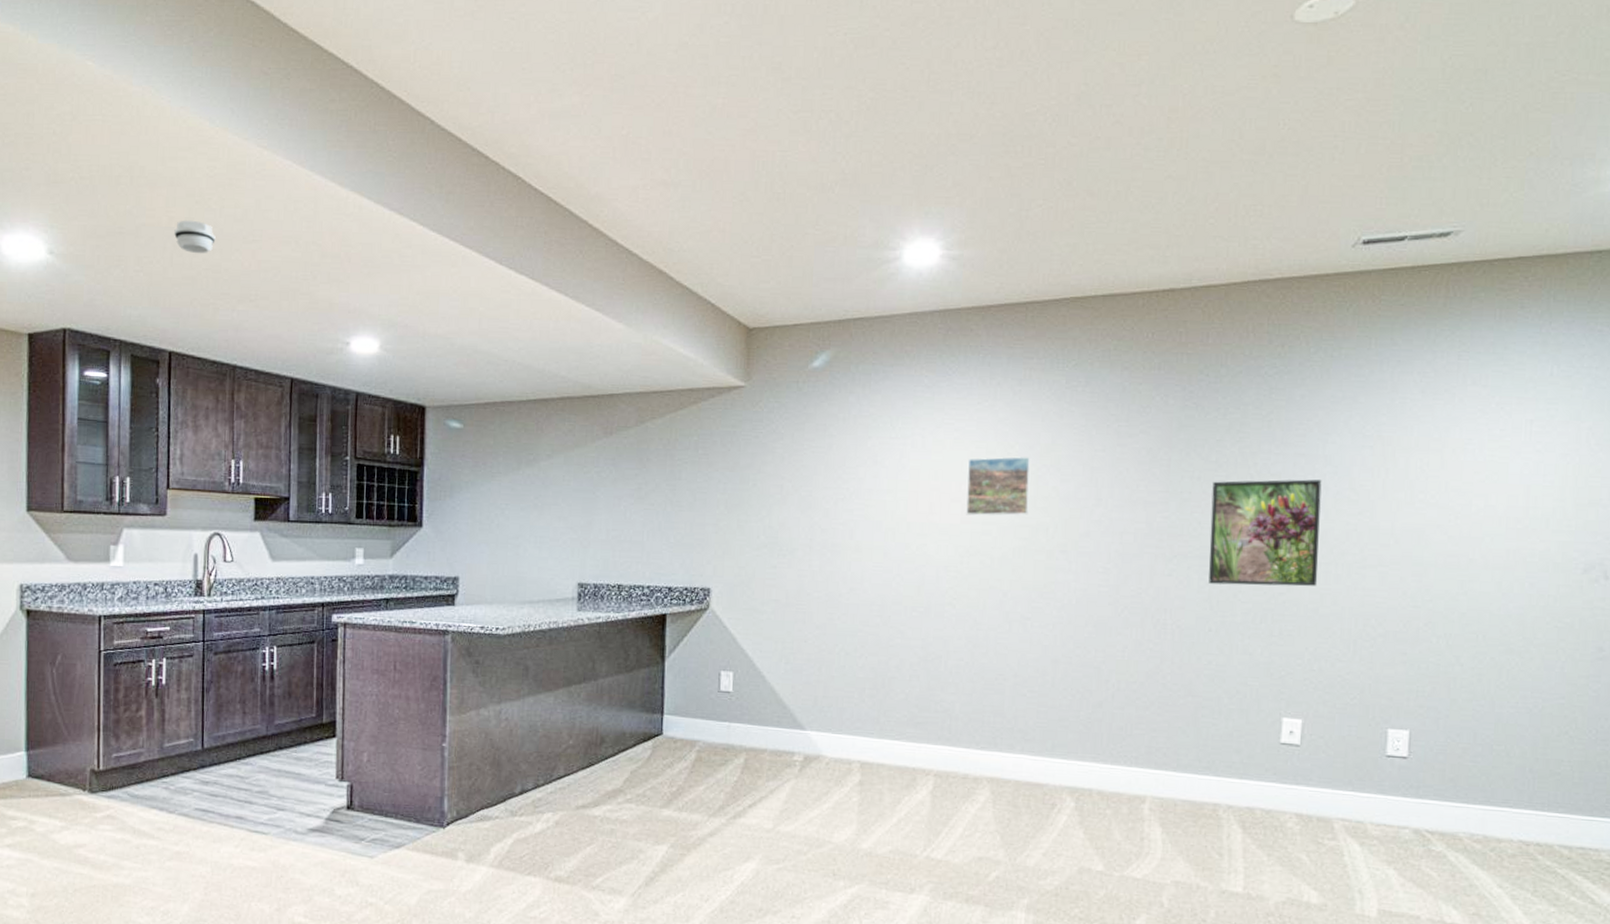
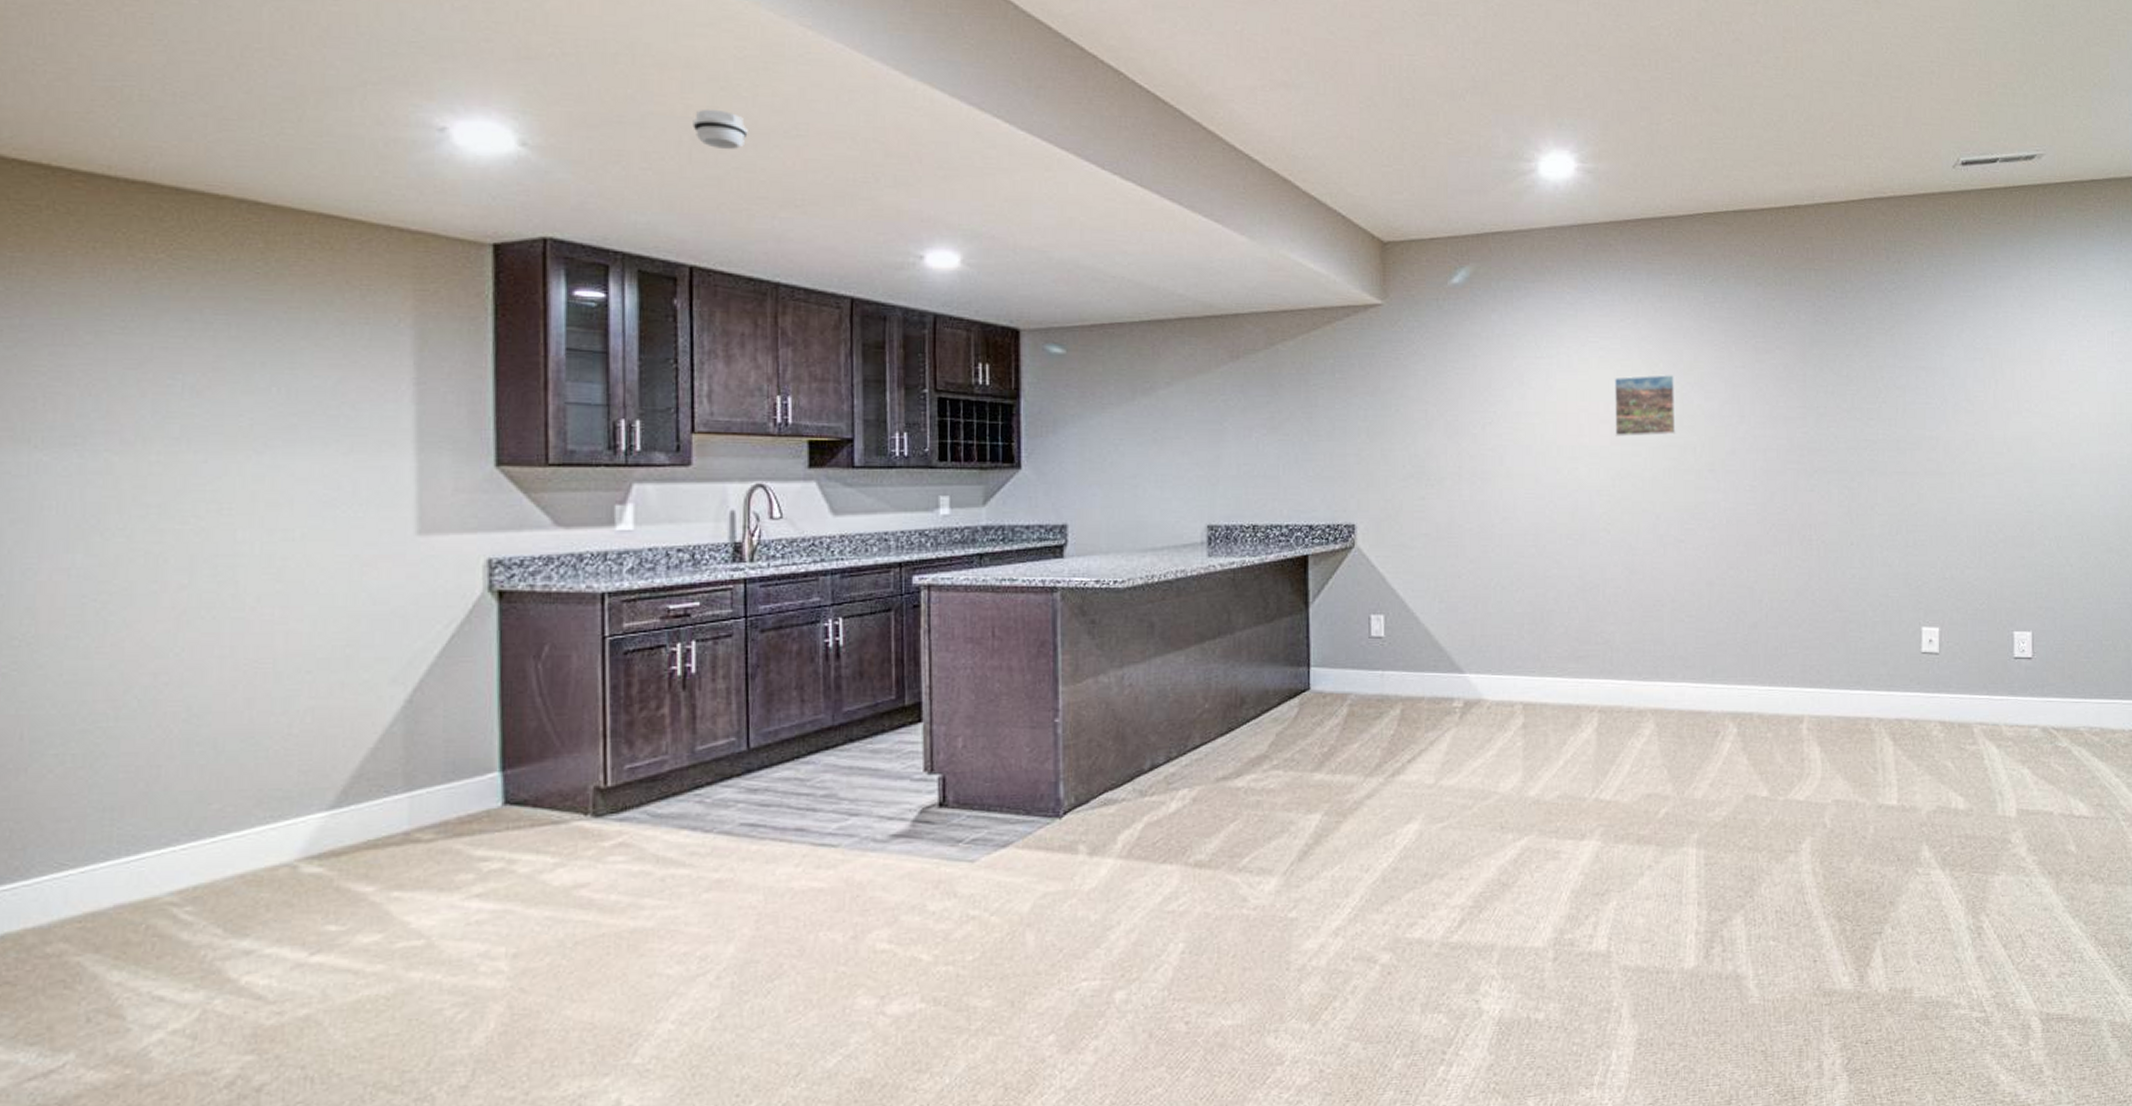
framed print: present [1209,479,1322,587] -> none [1845,391,1944,498]

